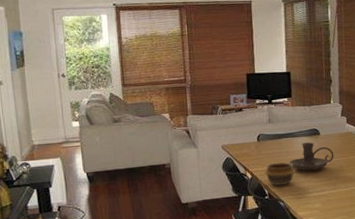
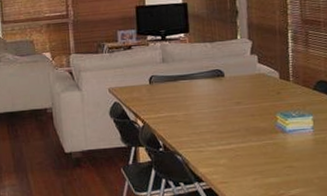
bowl: present [264,162,296,186] -> none [158,108,196,137]
candle holder: present [289,142,334,171] -> none [187,85,243,120]

